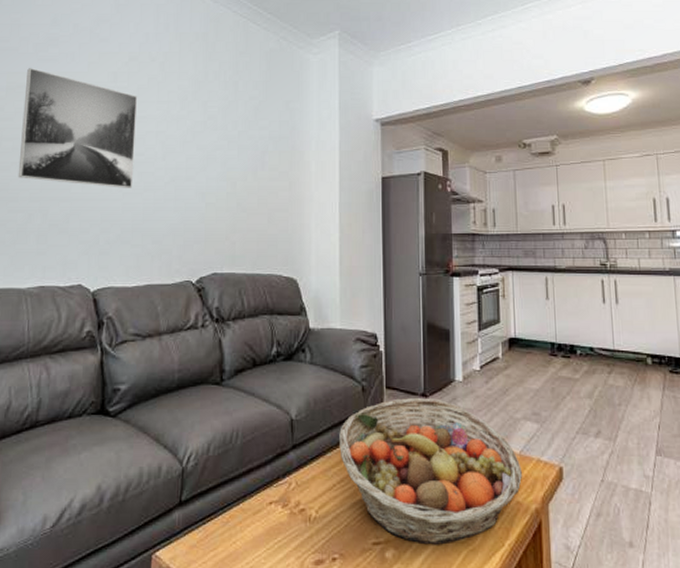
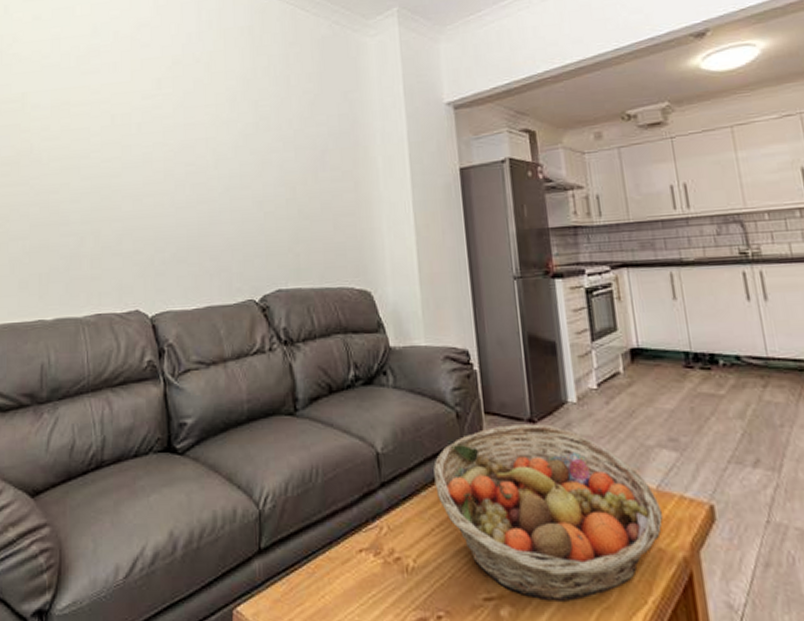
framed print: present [18,68,138,188] -> none [67,82,186,203]

